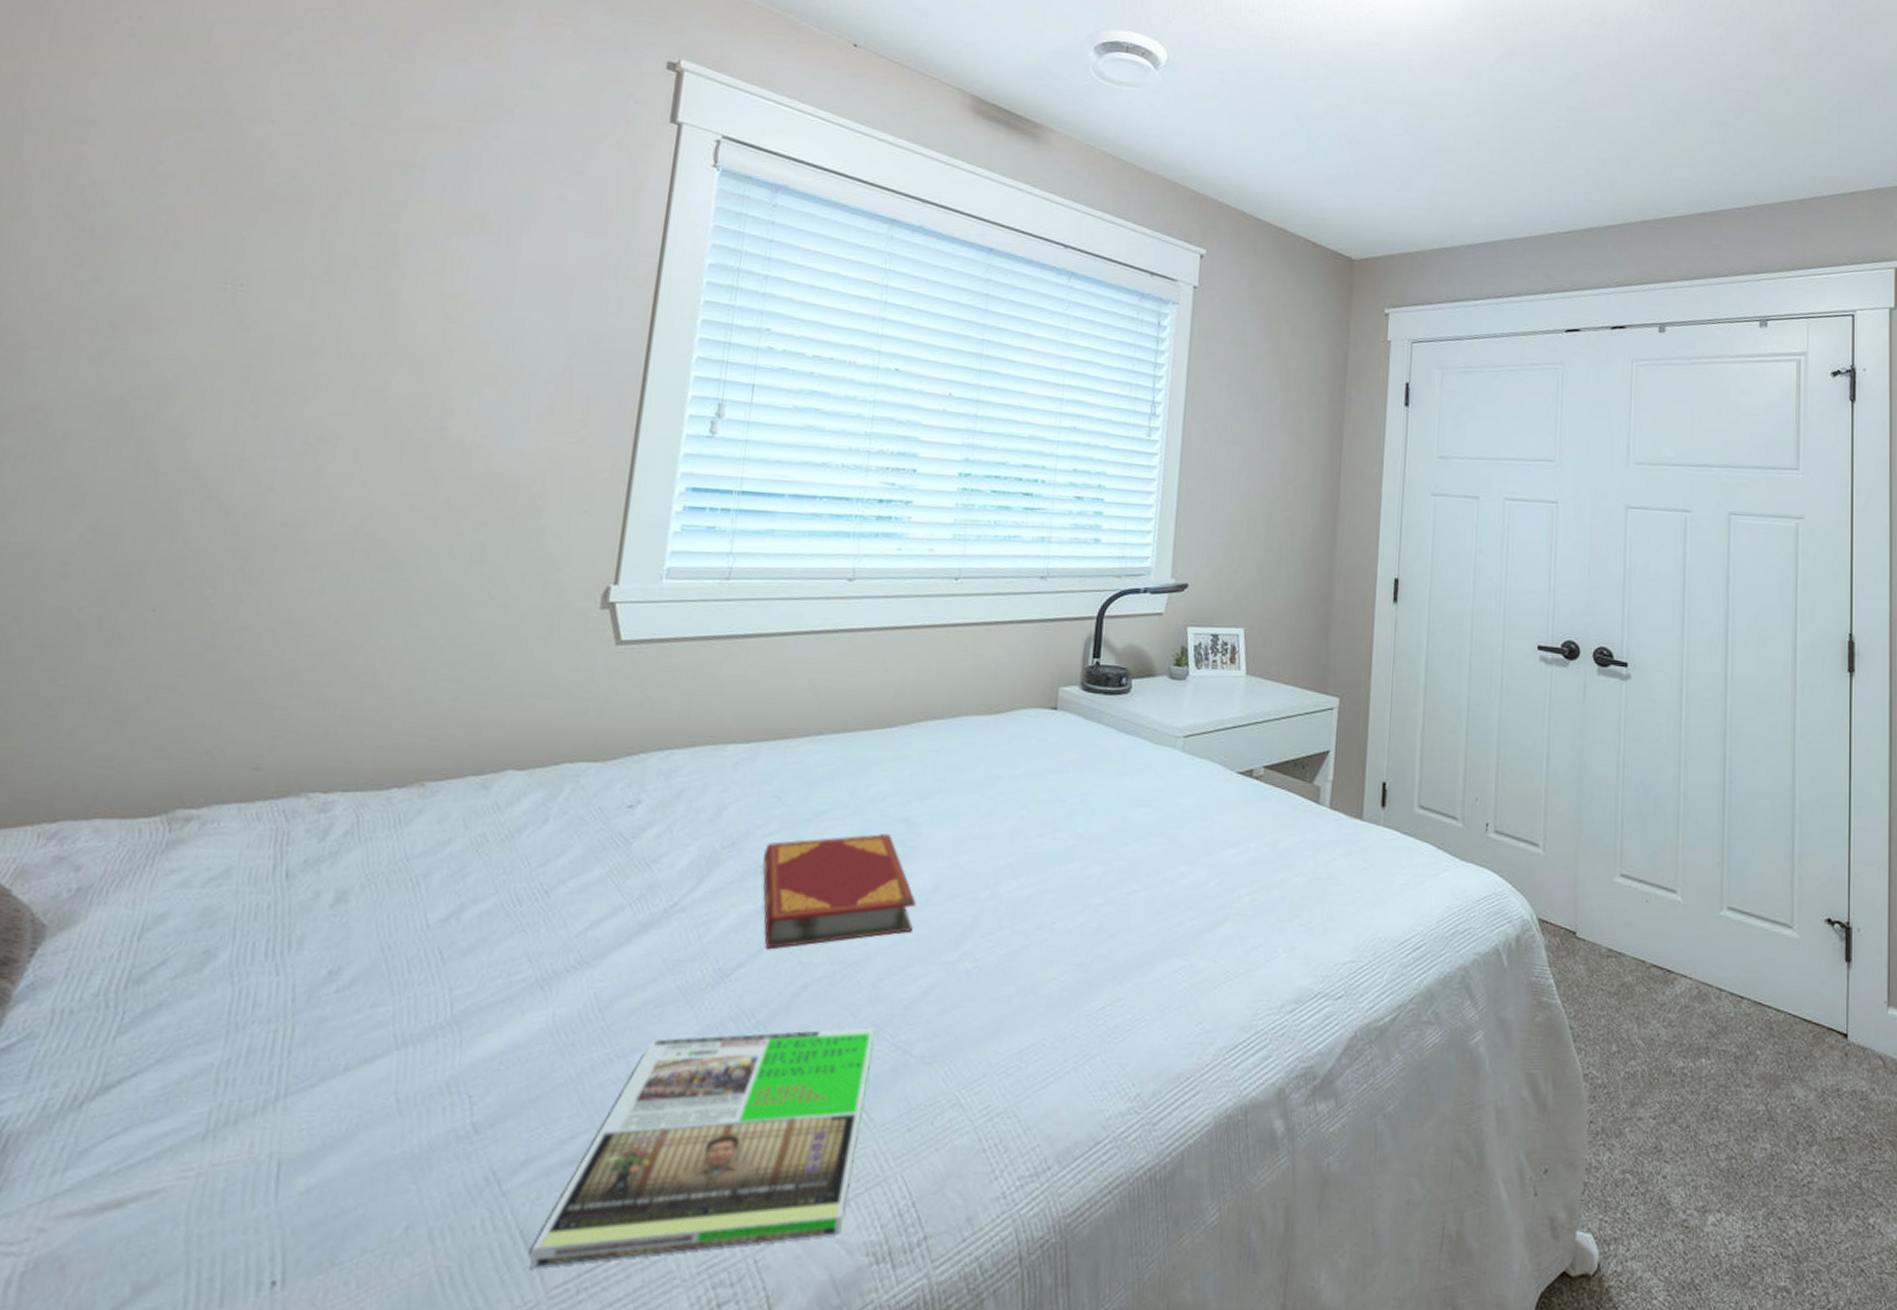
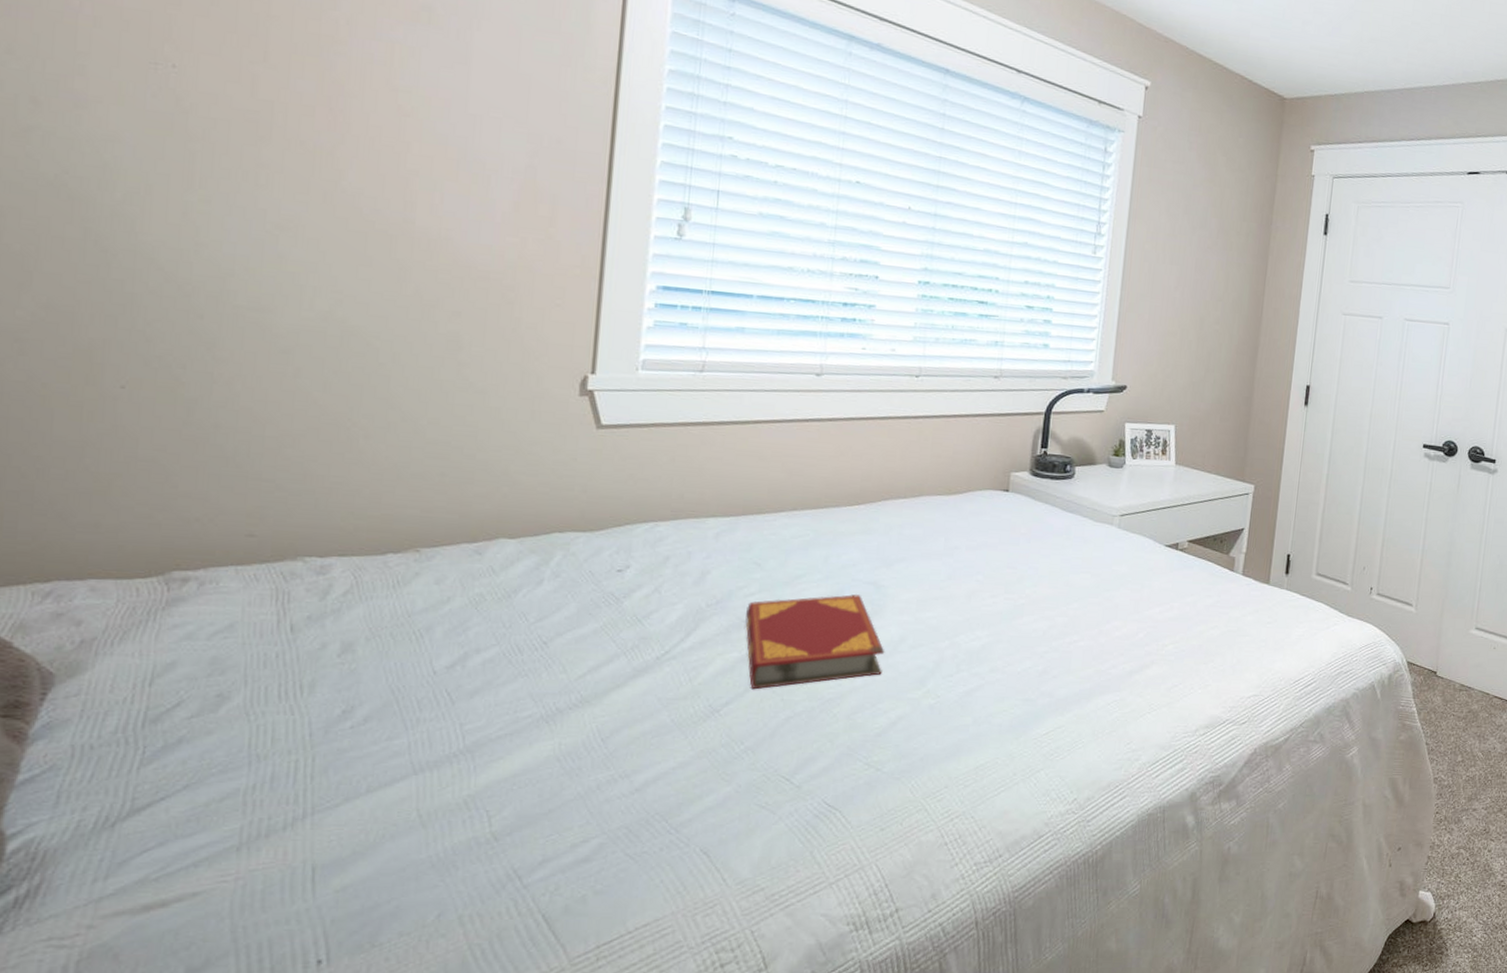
magazine: present [529,1027,876,1267] -> none [553,751,852,942]

